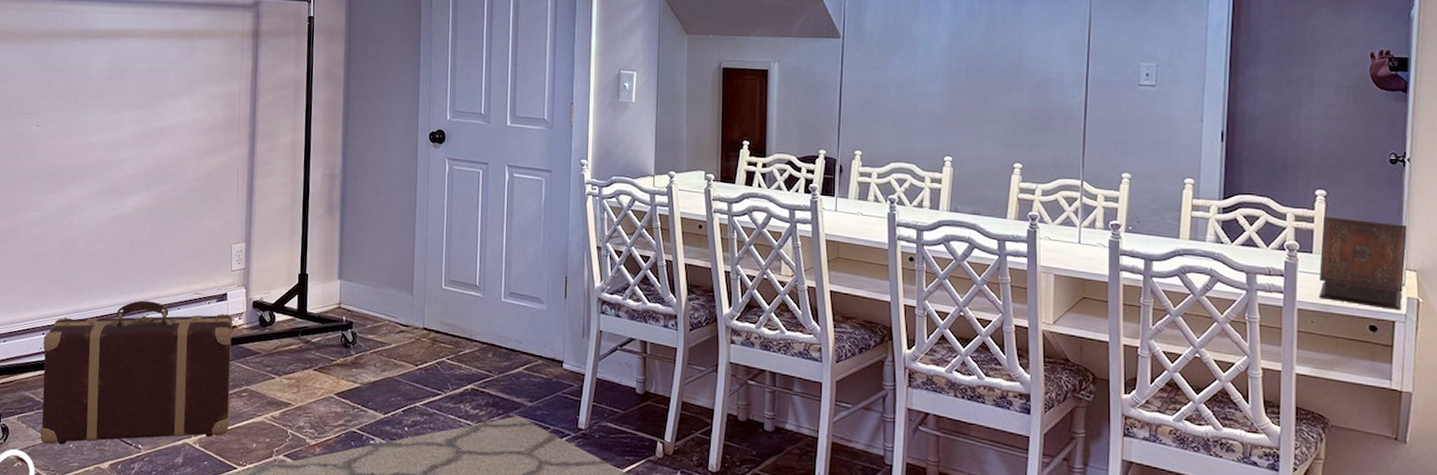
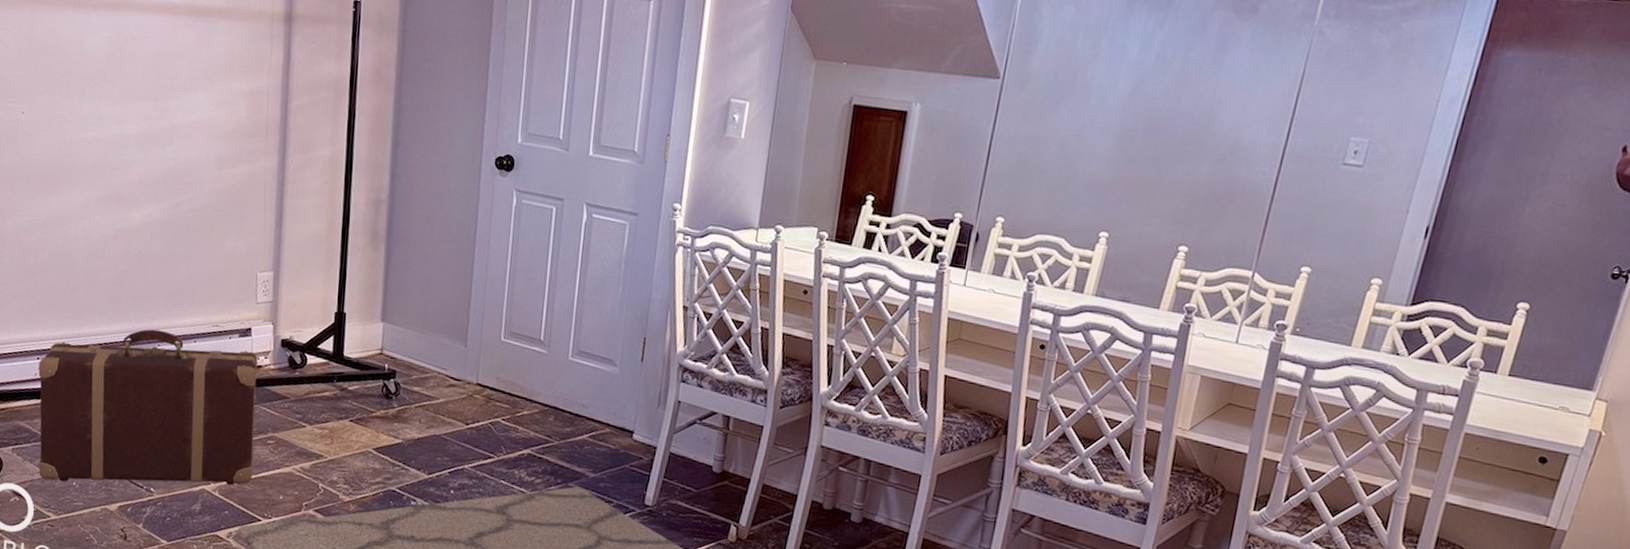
jewelry box: present [1319,216,1407,311] -> none [1491,332,1611,444]

